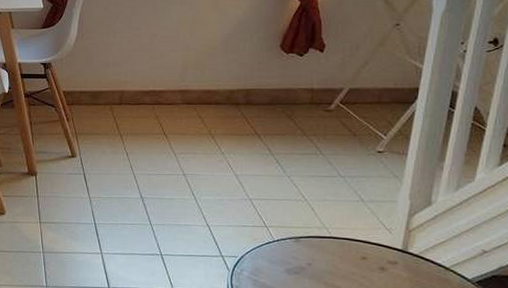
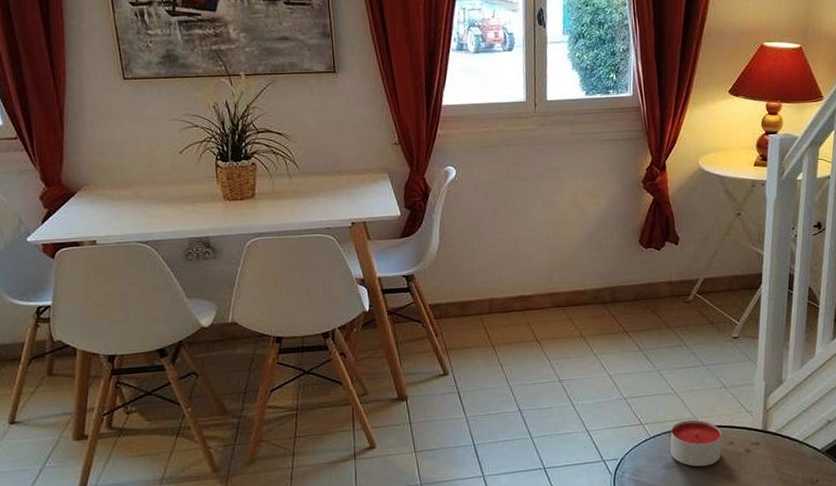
candle: none [295,229,354,277] -> present [670,419,722,467]

